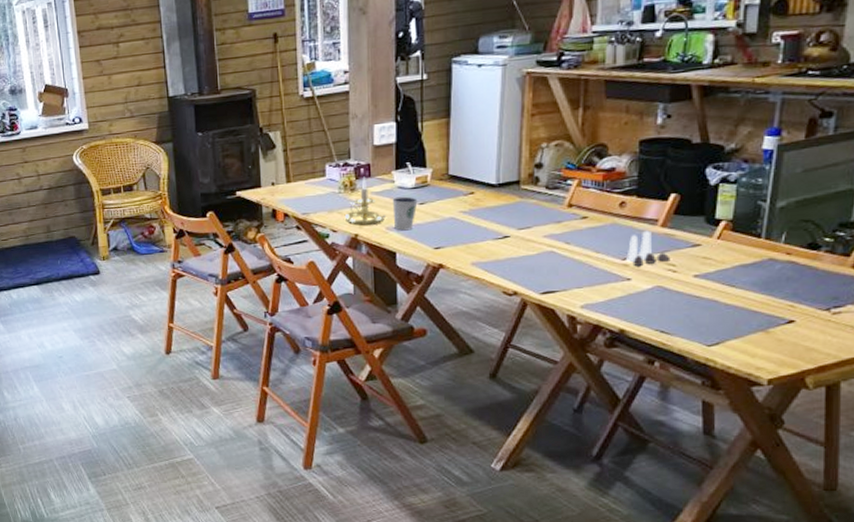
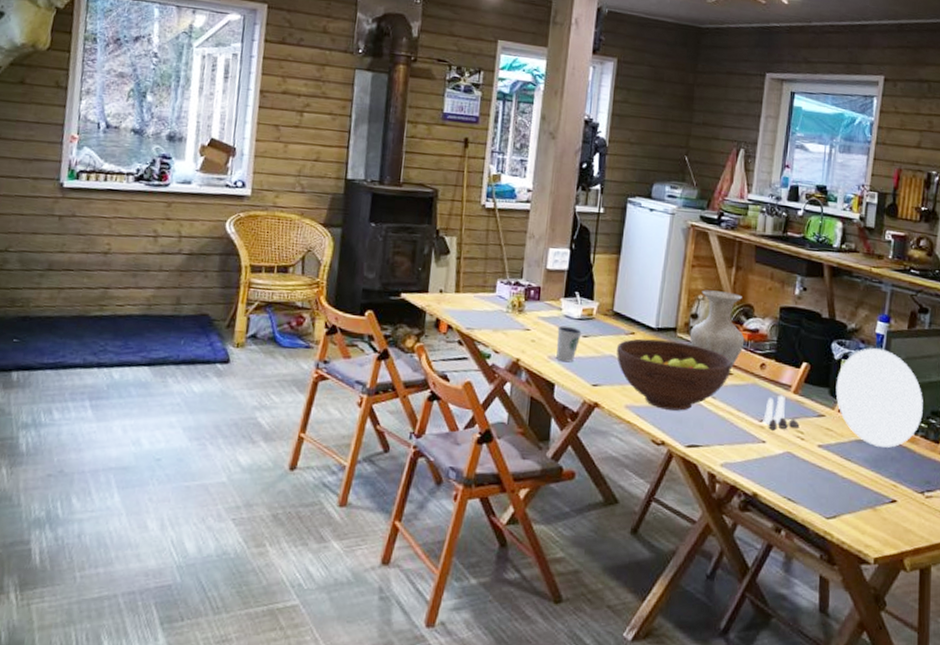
candle holder: present [344,176,386,225] -> none [508,299,549,351]
fruit bowl: none [457,194,586,262] -> present [617,338,732,411]
vase: none [535,134,599,213] -> present [689,290,745,369]
plate: none [713,165,828,269] -> present [835,348,923,448]

